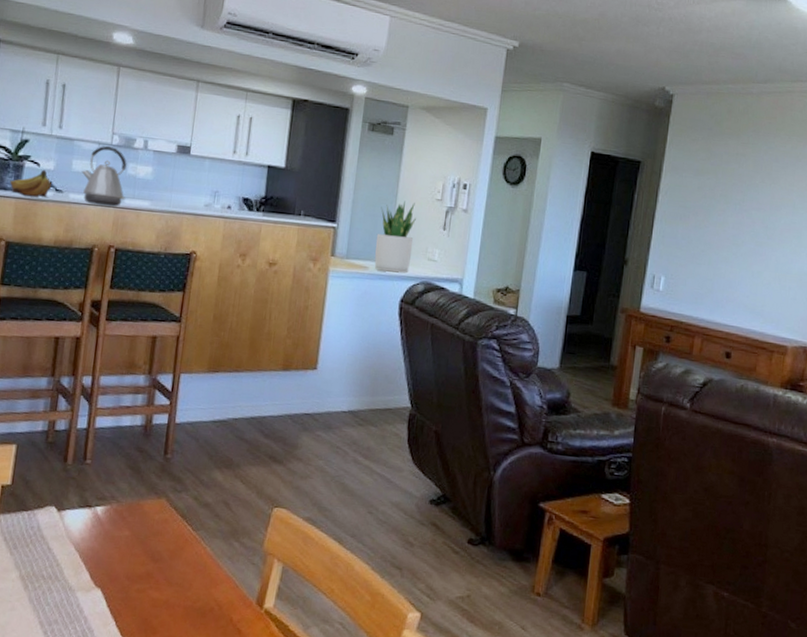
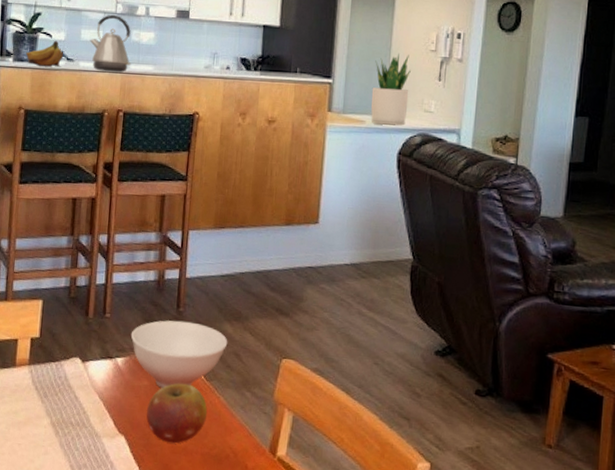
bowl: none [112,467,218,539] -> present [130,320,228,388]
fruit: none [125,533,193,597] -> present [146,383,208,444]

